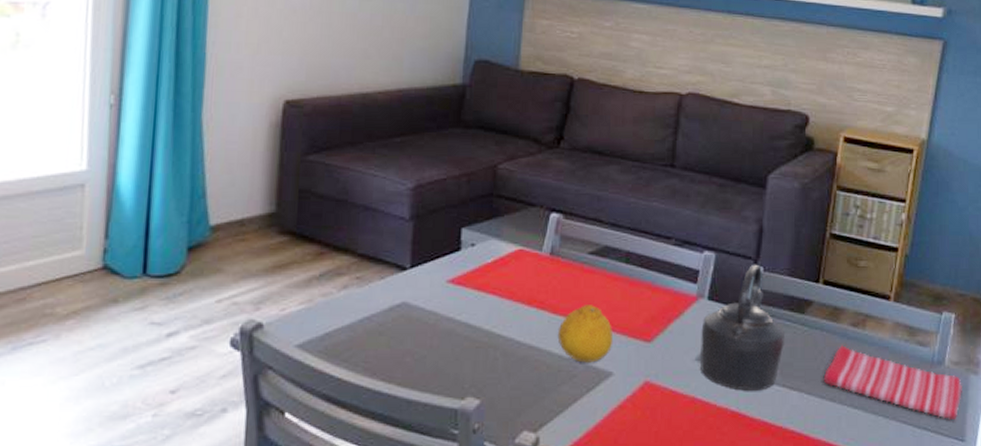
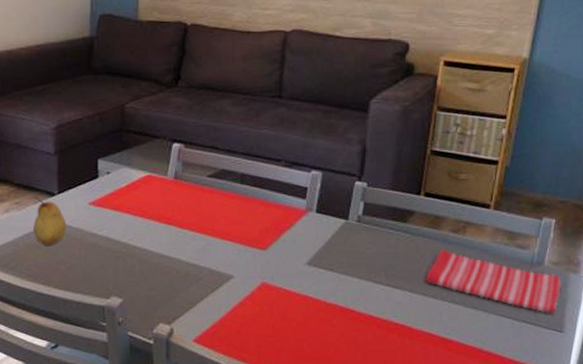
fruit: none [376,269,418,332] -> present [33,195,67,246]
fruit: present [557,305,614,363] -> none [184,220,233,268]
kettle: present [700,264,784,391] -> none [311,180,388,290]

